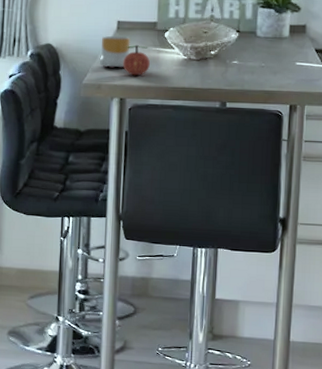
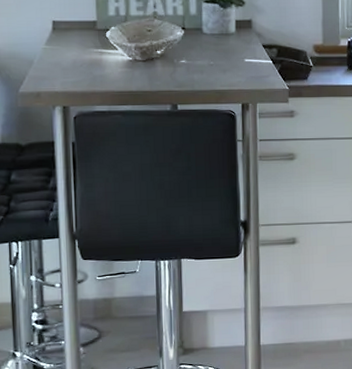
mug: present [99,36,131,68] -> none [35,38,70,73]
apple: present [123,44,150,76] -> none [63,46,93,81]

